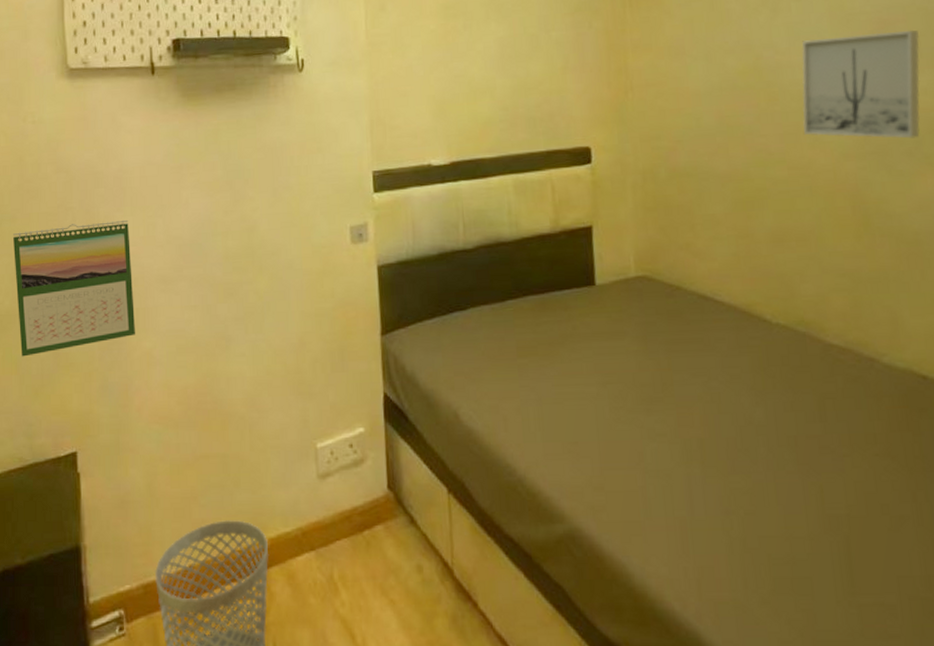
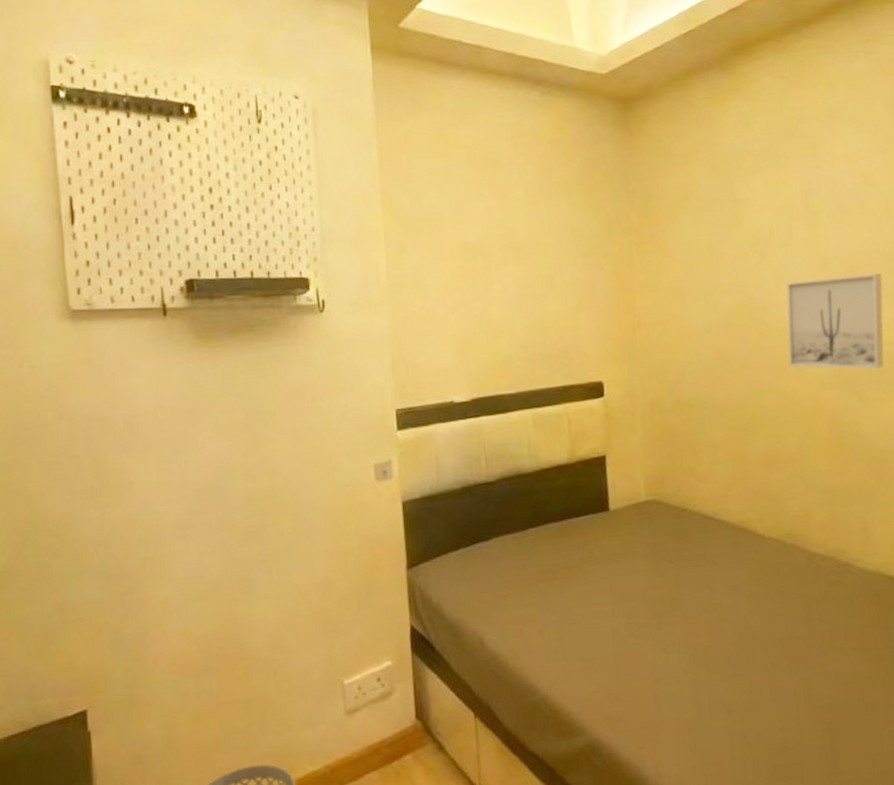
calendar: present [13,220,135,357] -> none [10,467,150,615]

